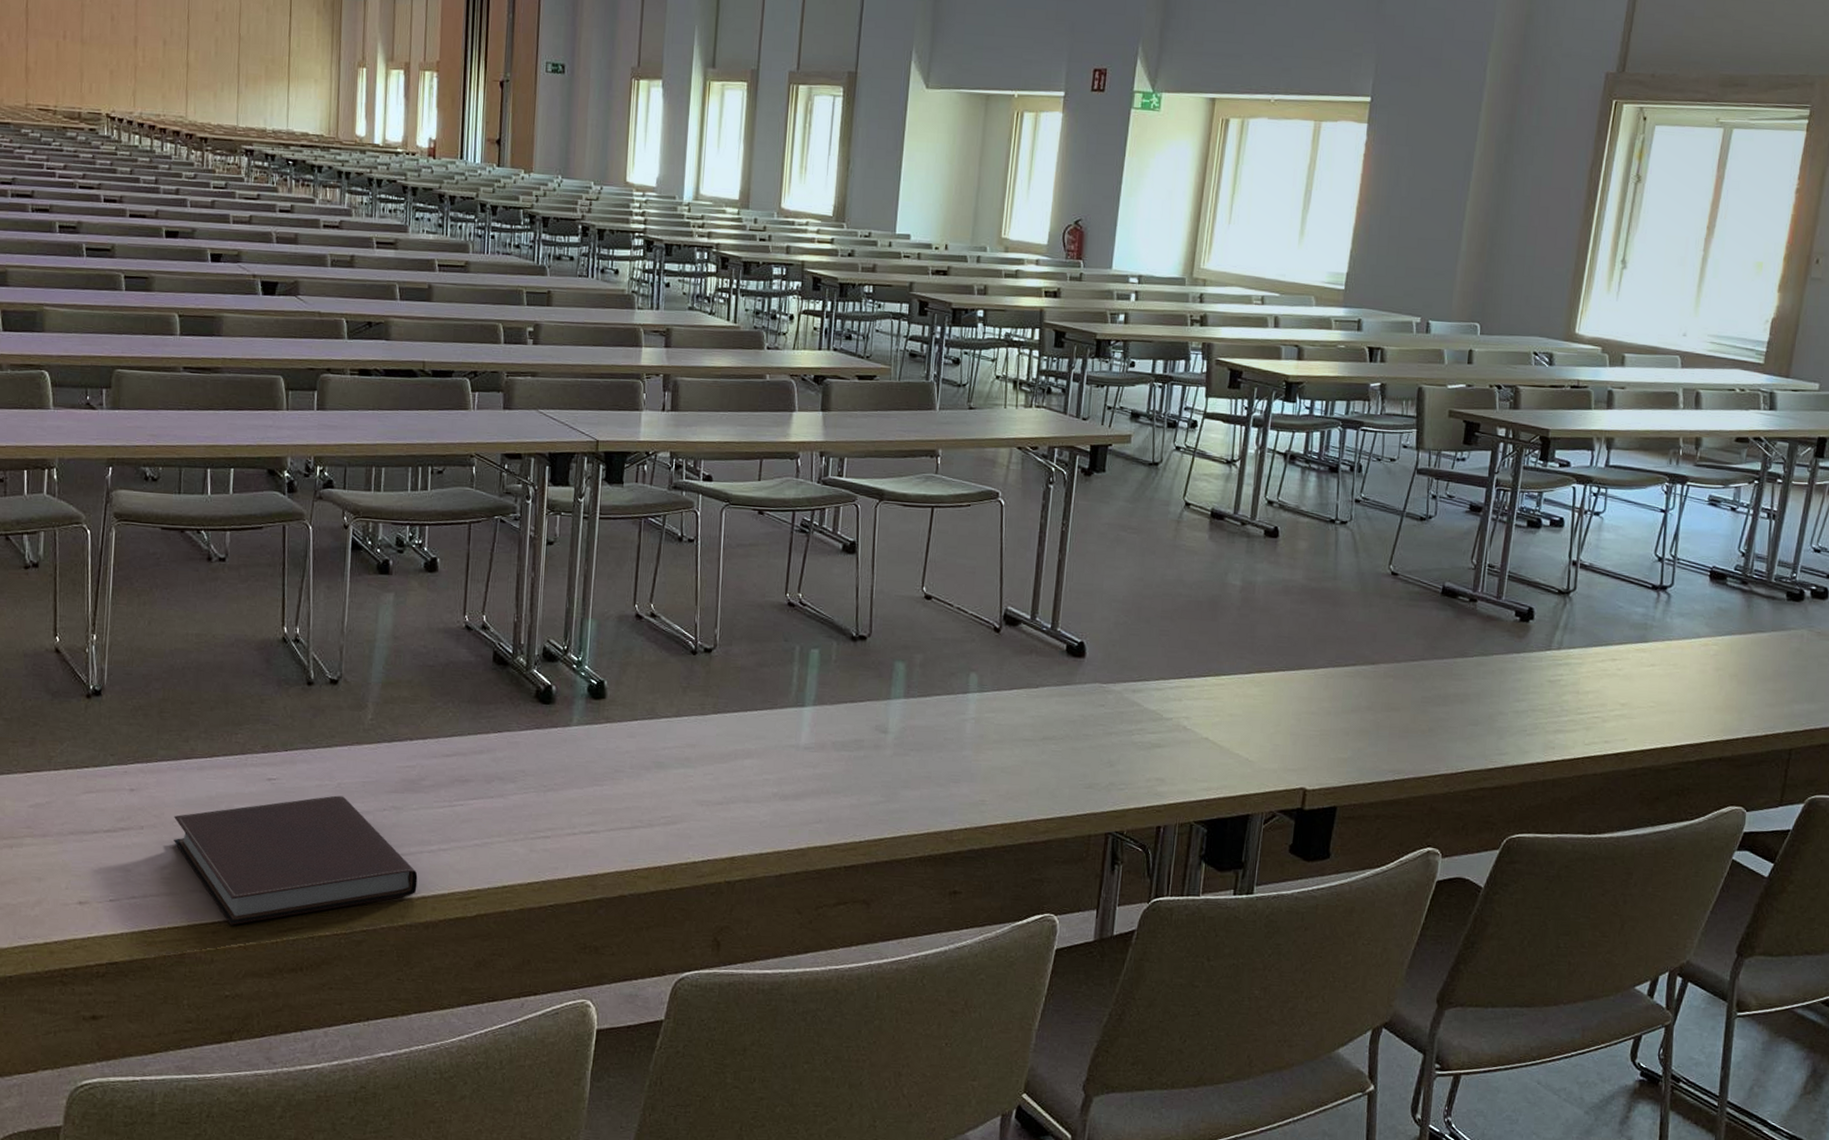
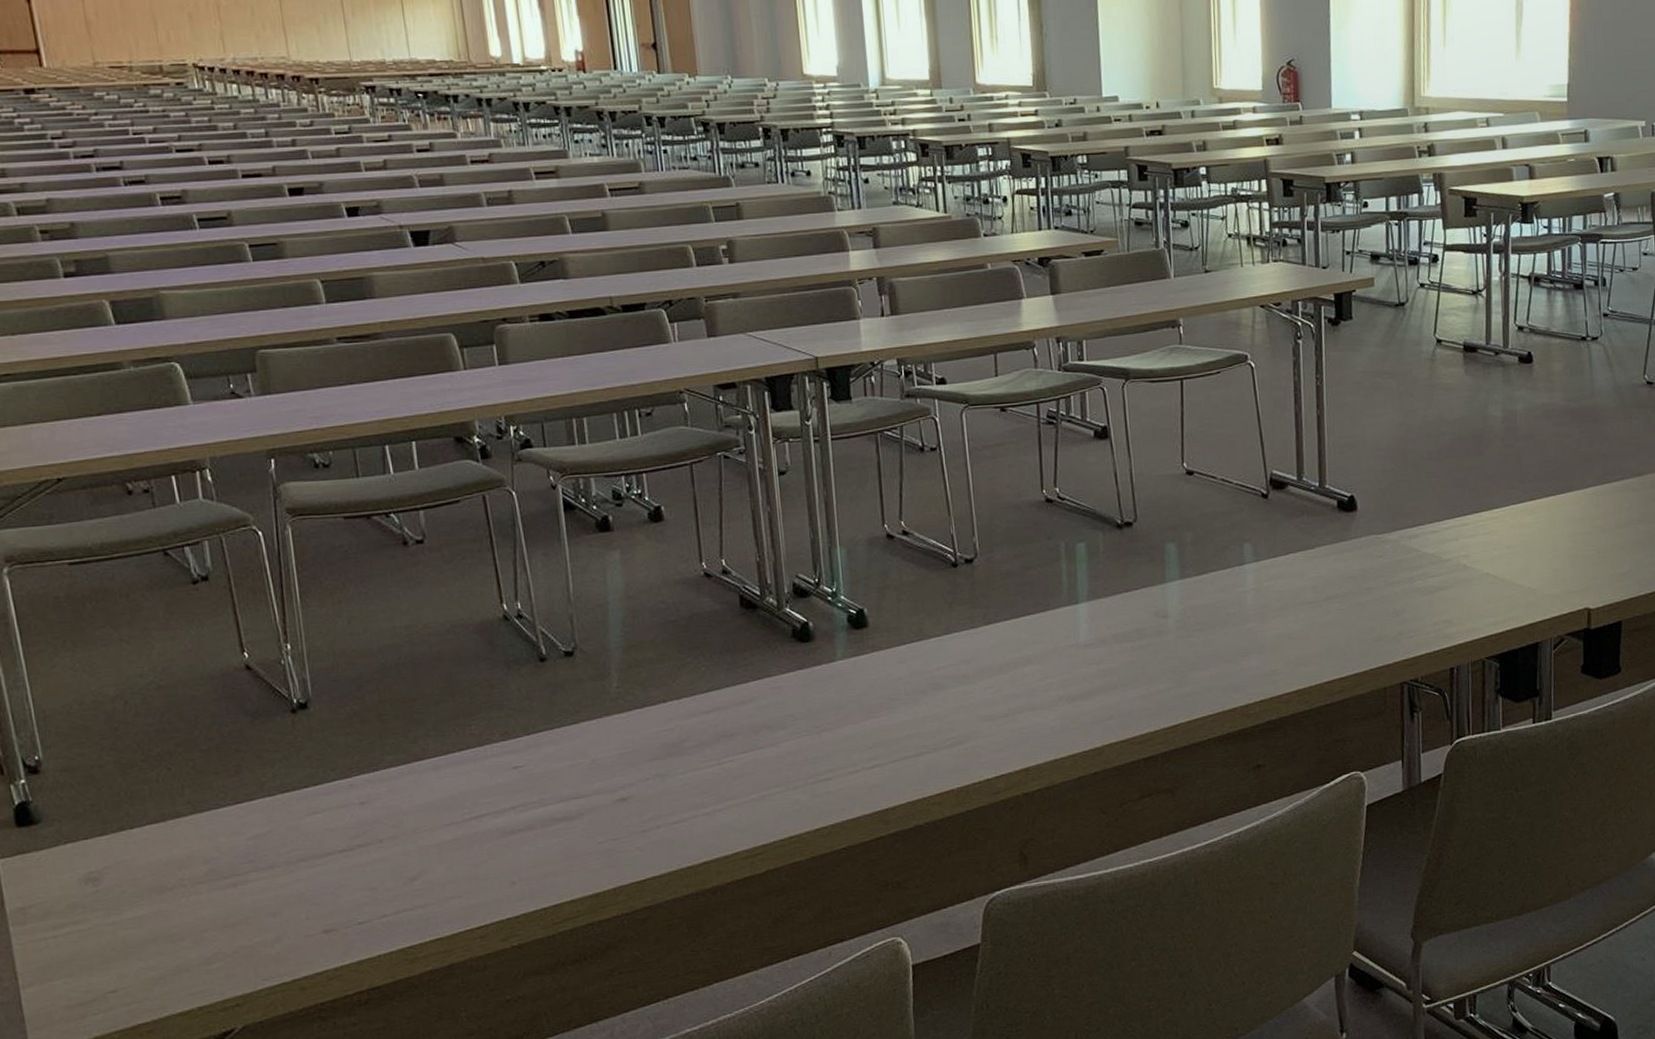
notebook: present [174,795,418,925] -> none [415,772,697,926]

